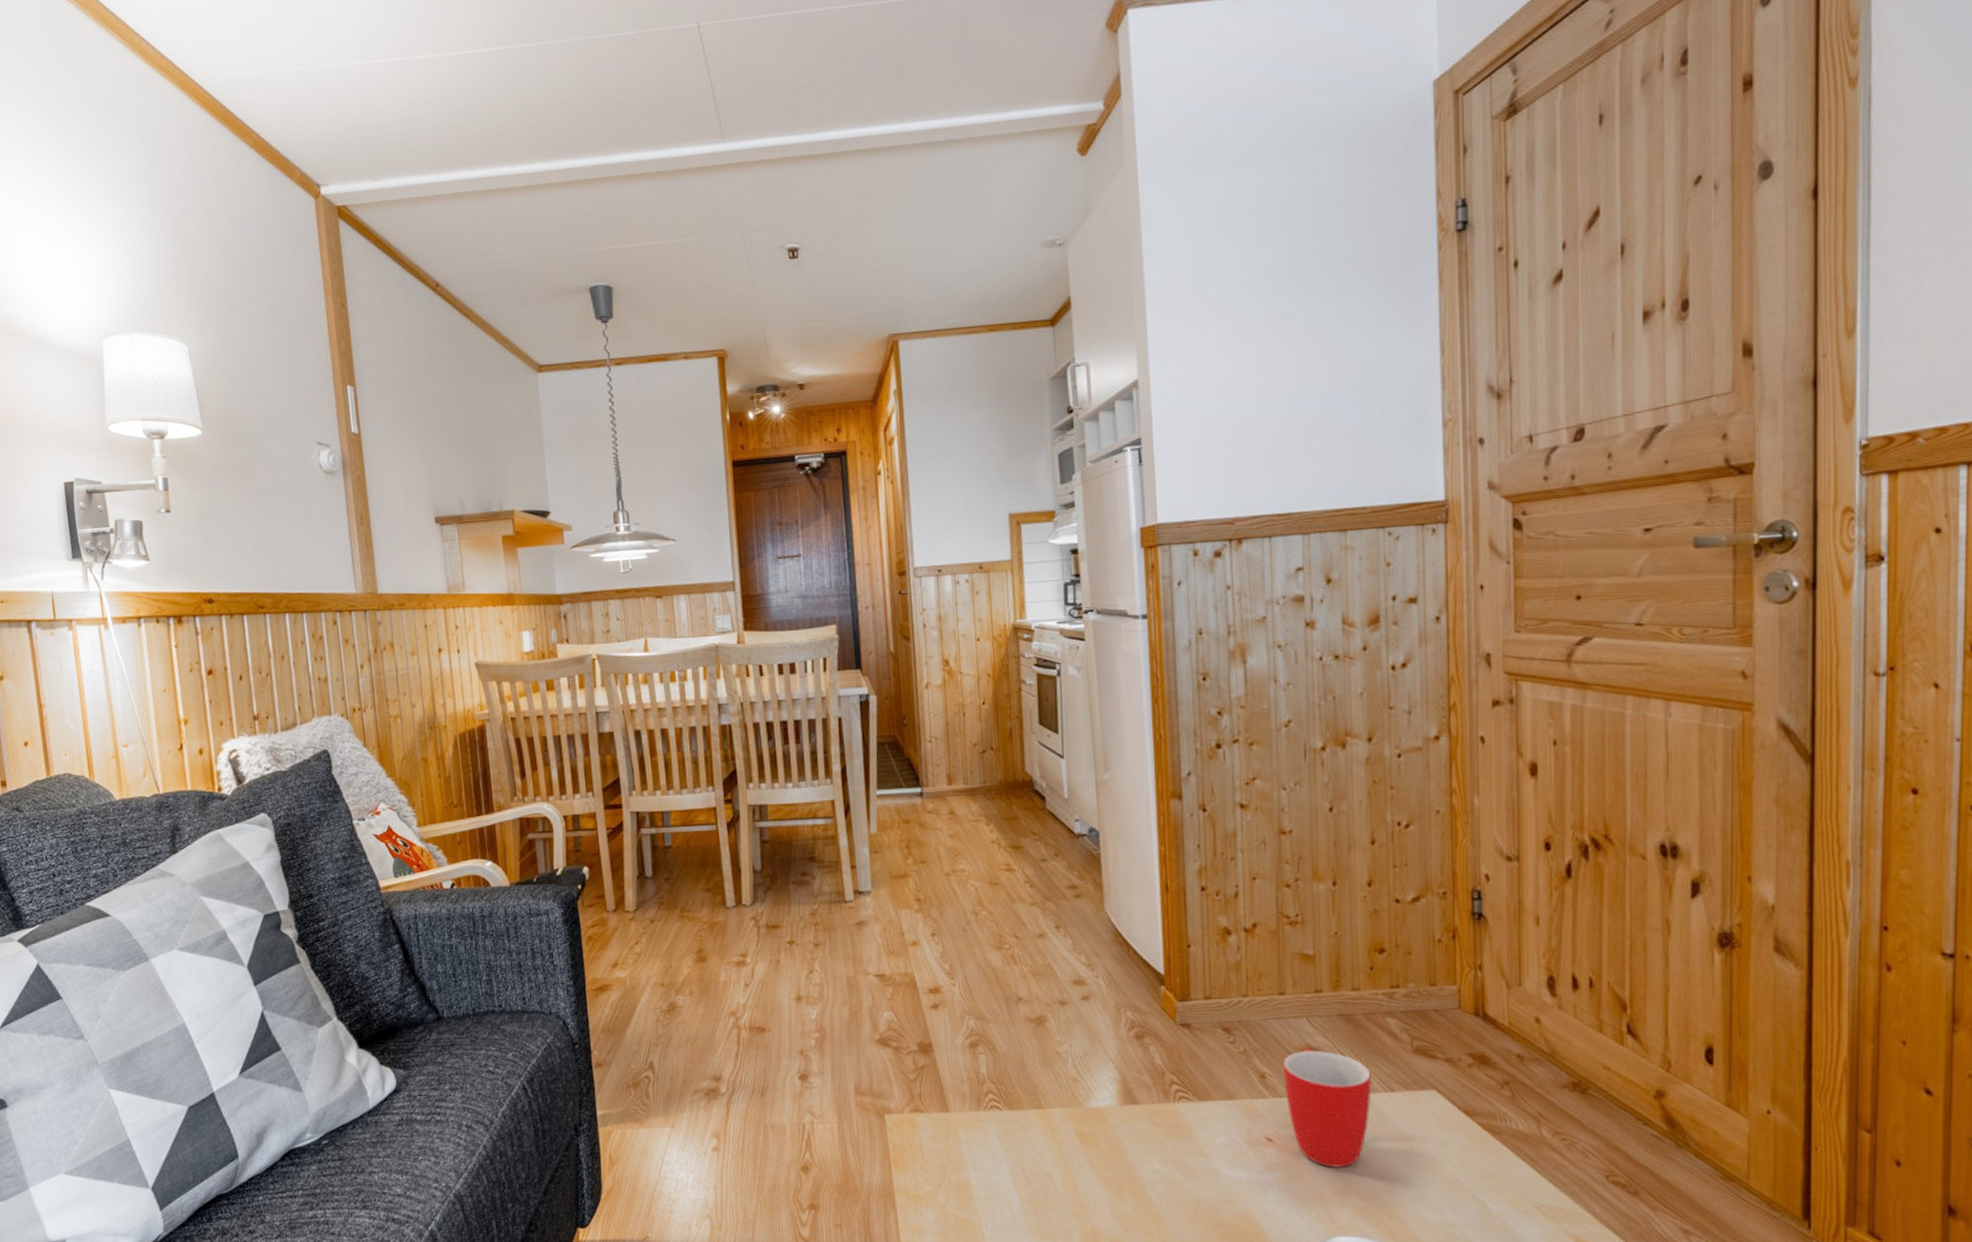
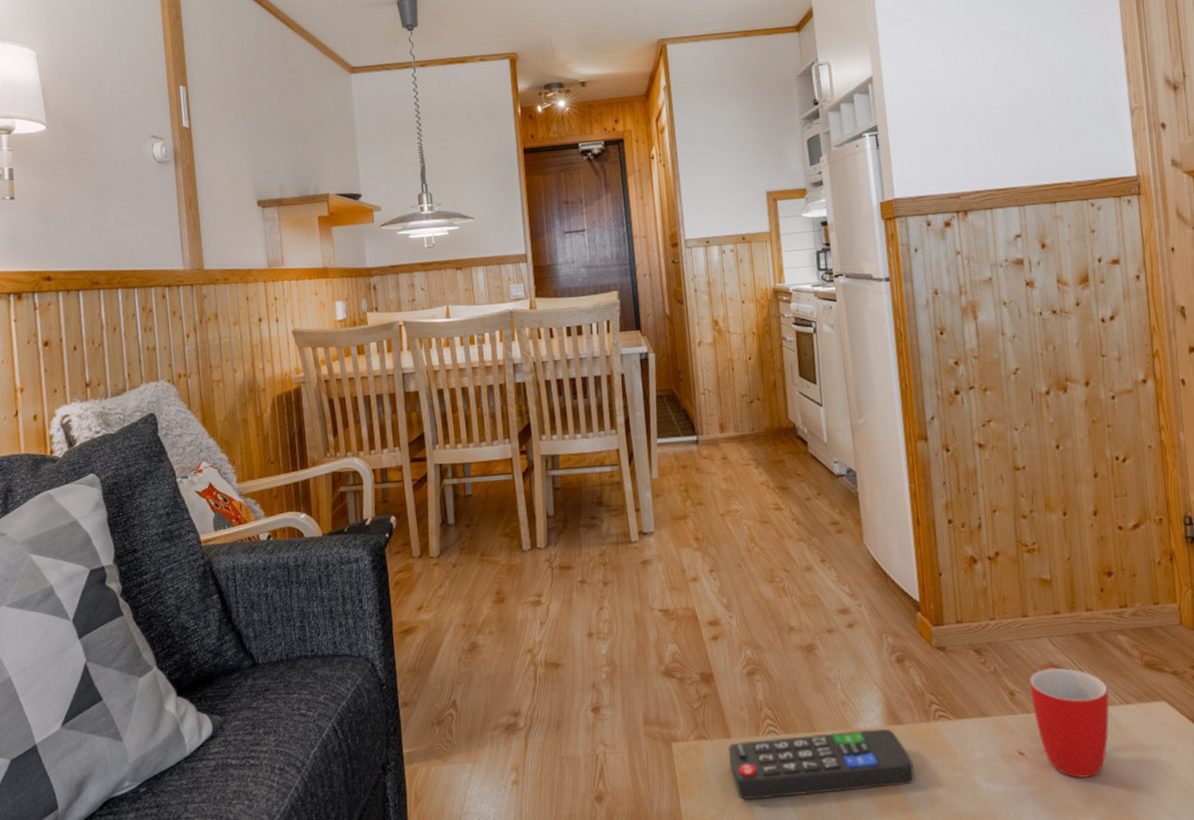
remote control: none [946,1108,1149,1177] -> present [728,728,914,800]

